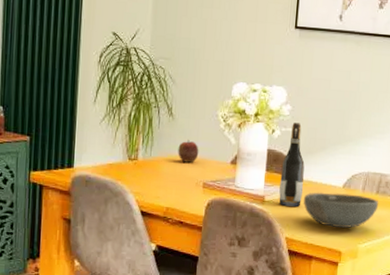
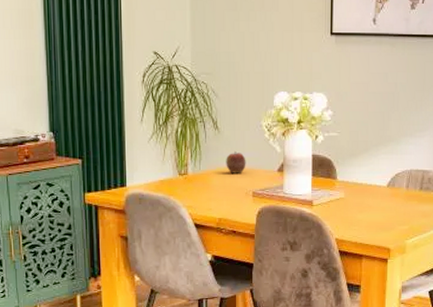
wine bottle: present [279,122,305,207] -> none [326,127,349,208]
bowl: present [304,192,379,229] -> none [351,192,423,226]

